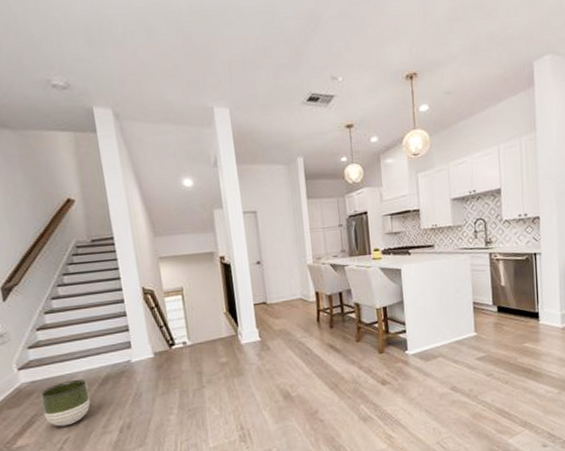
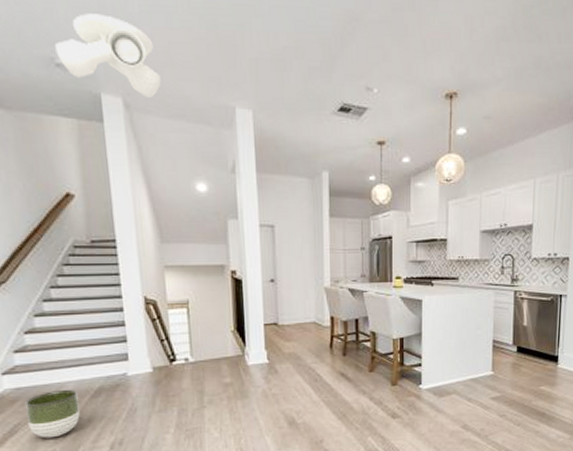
ceiling light: none [51,37,146,108] -> present [55,13,161,99]

